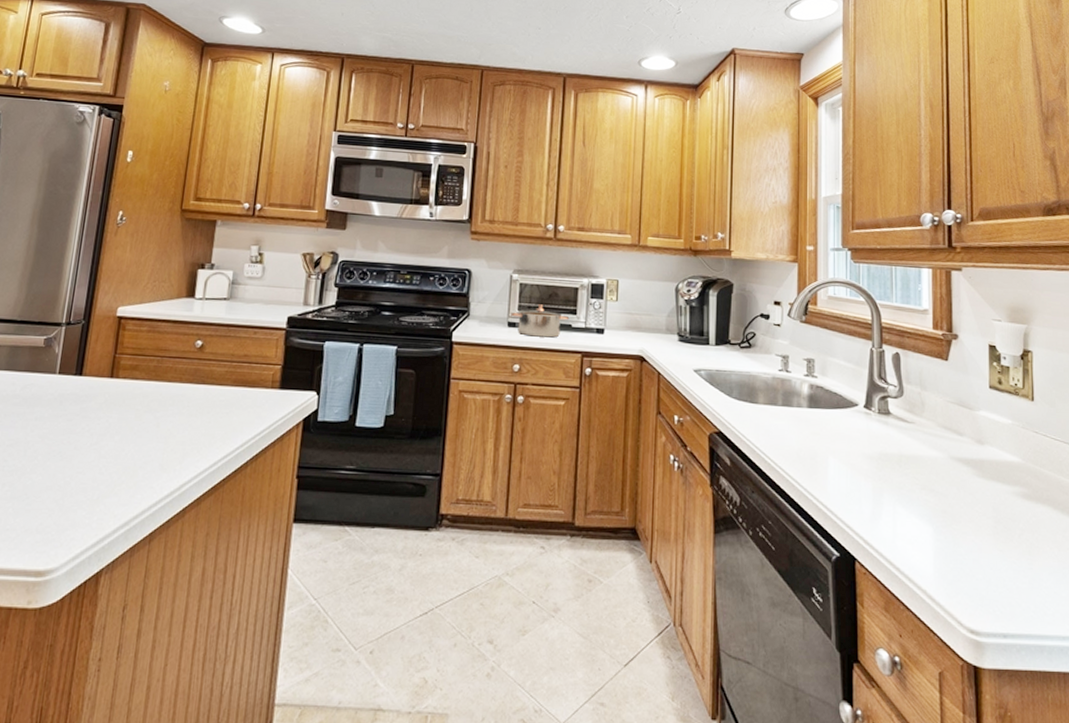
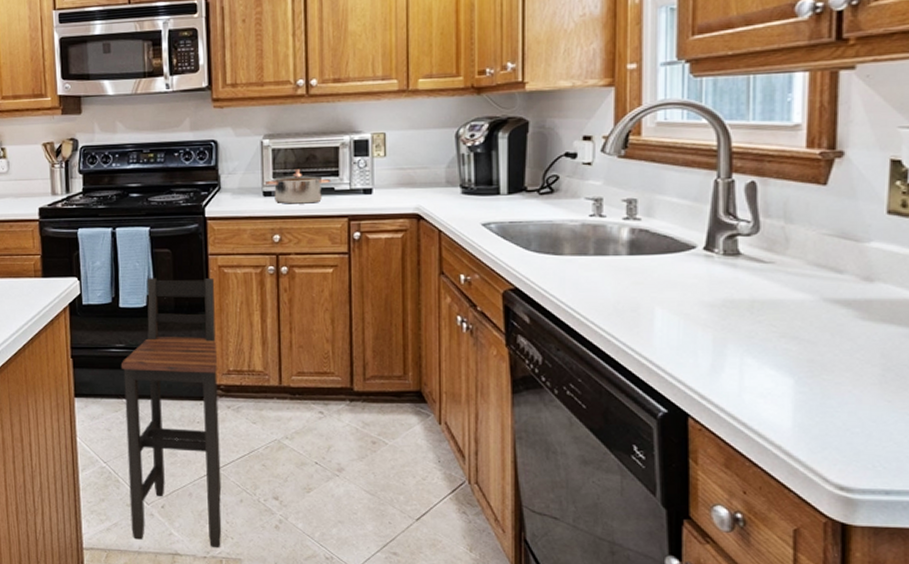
bar stool: none [333,398,454,700] -> present [120,278,222,547]

